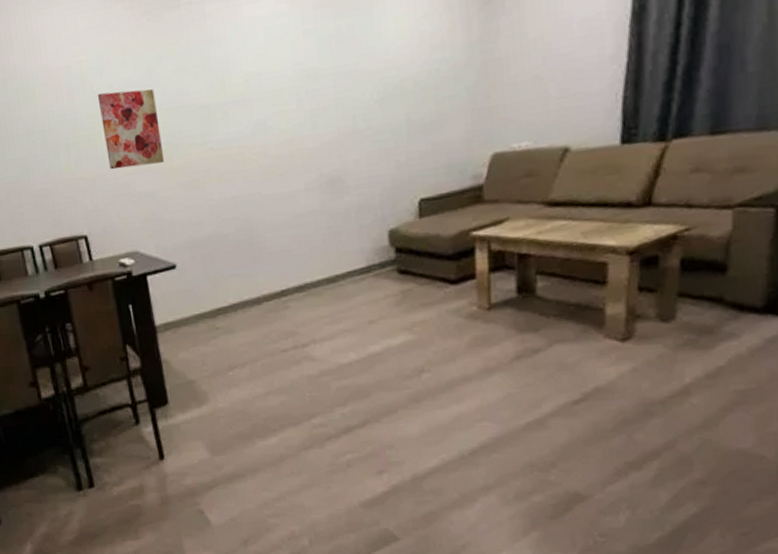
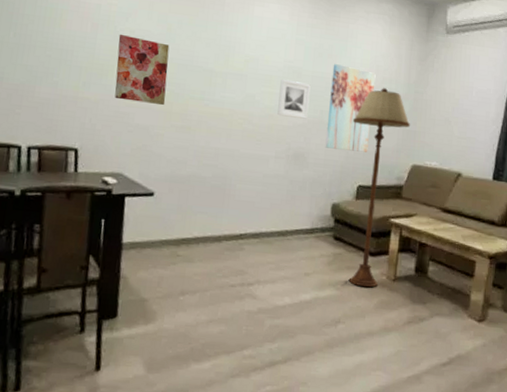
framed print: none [293,86,337,137] -> present [277,78,311,119]
wall art: none [358,43,426,162] -> present [325,64,376,153]
floor lamp: none [397,59,482,325] -> present [350,88,411,288]

